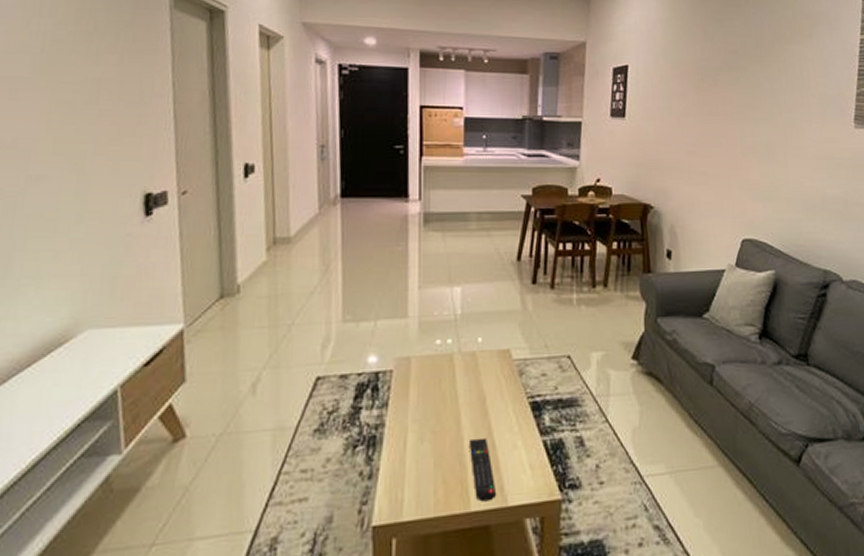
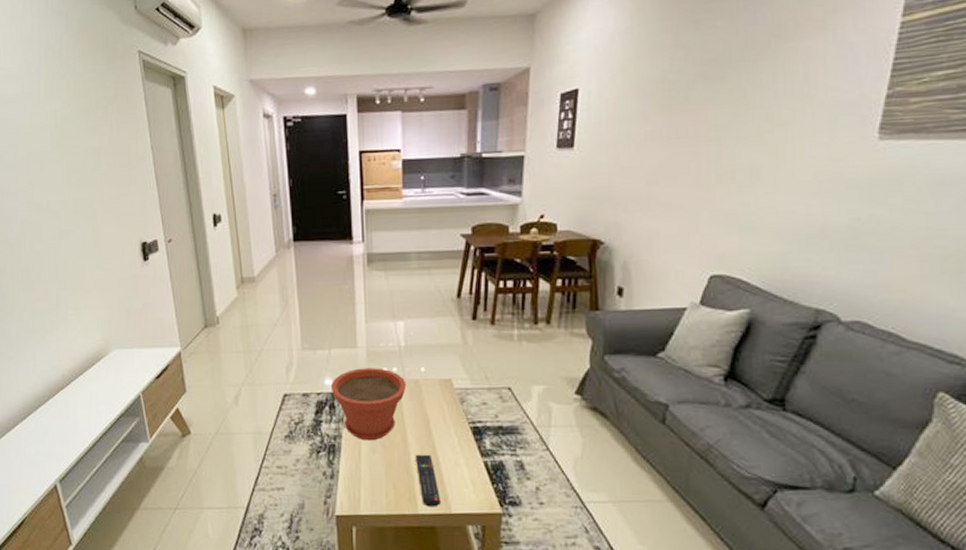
plant pot: none [376,340,462,428] -> present [331,368,407,441]

